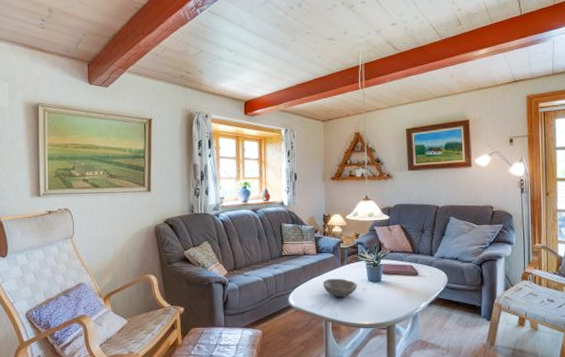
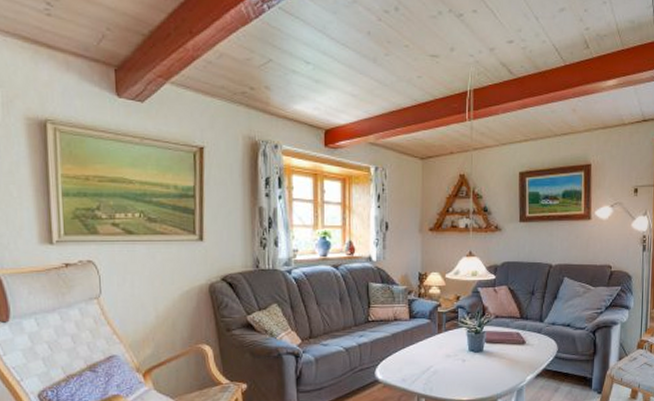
bowl: present [323,278,357,297] -> none [416,347,456,369]

